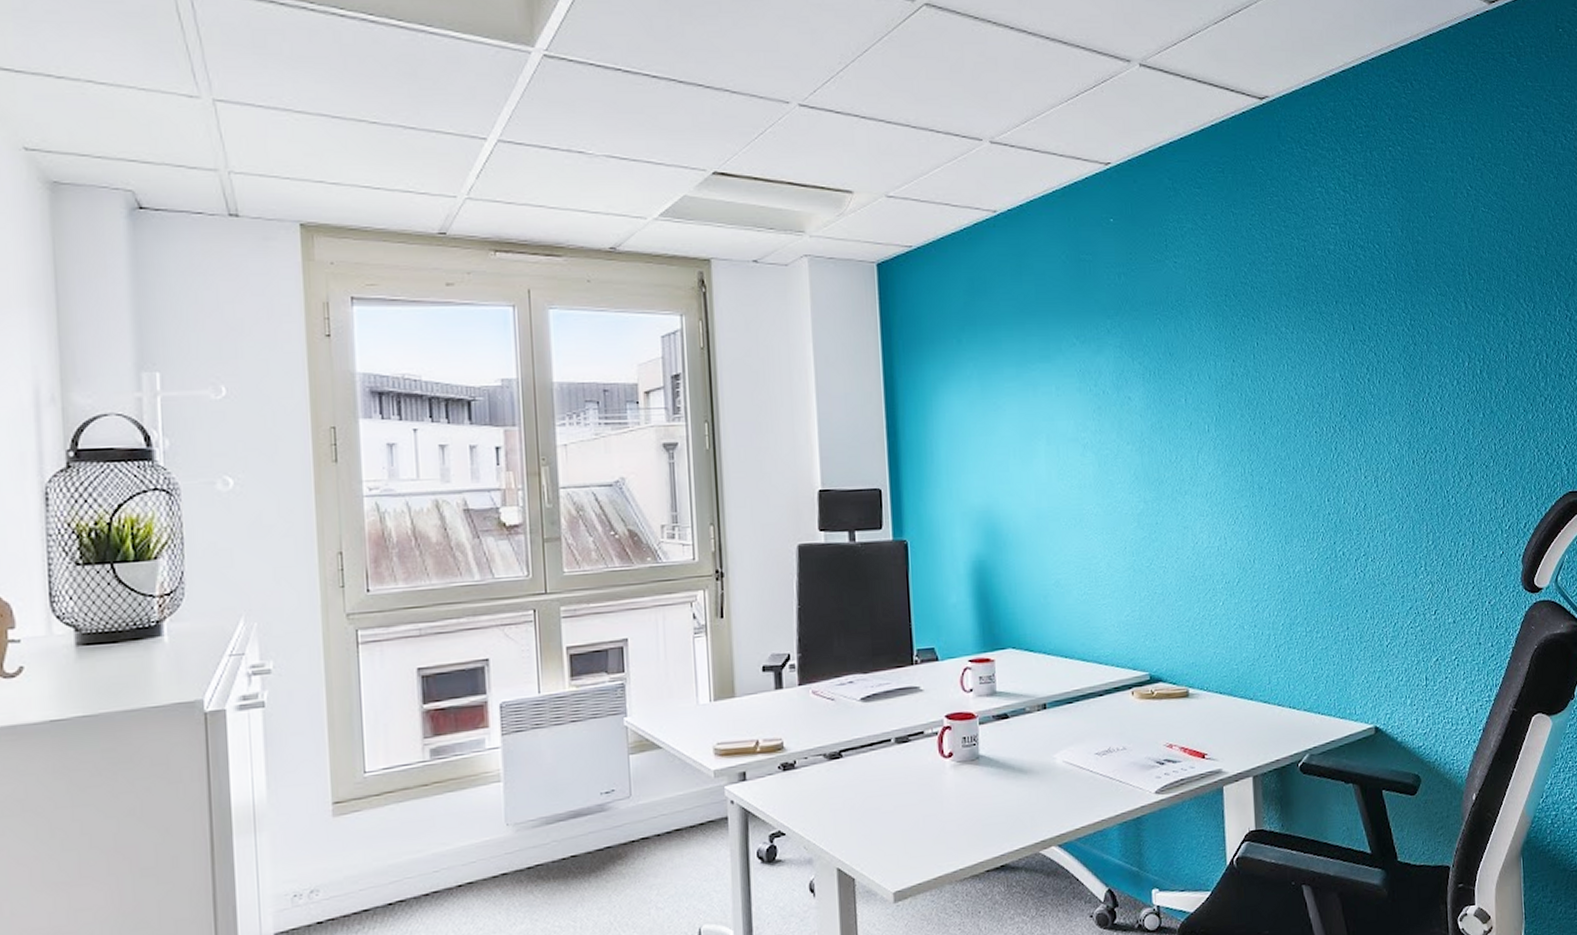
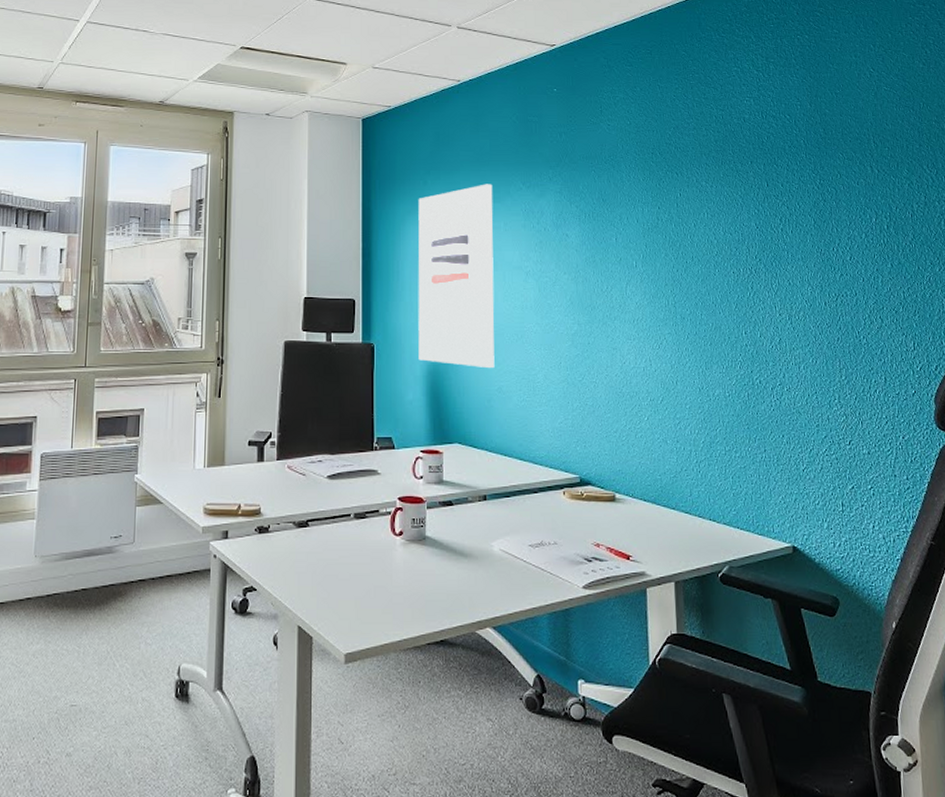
wall art: none [952,340,1051,561] -> present [418,184,495,369]

